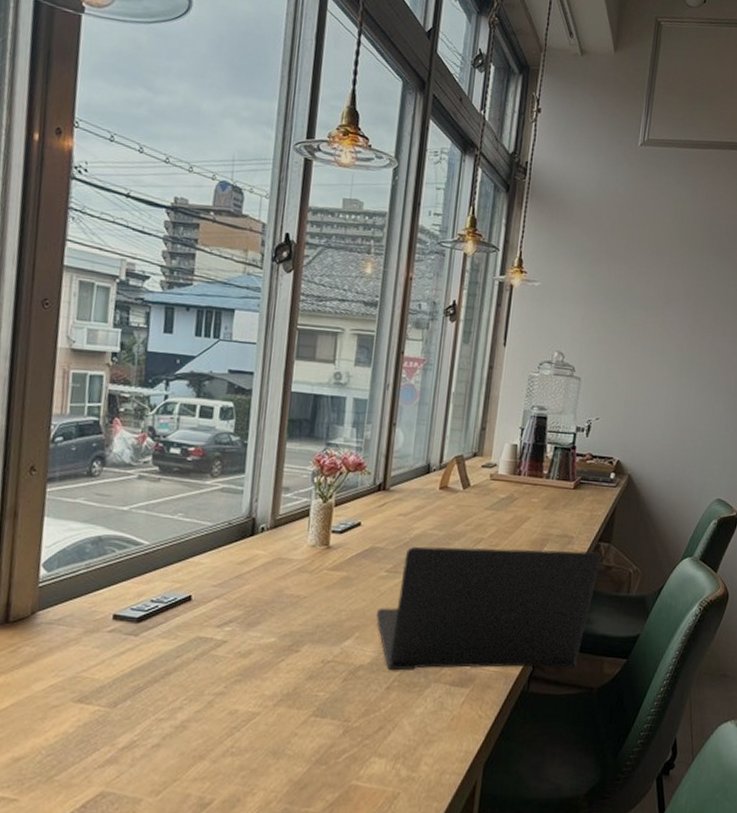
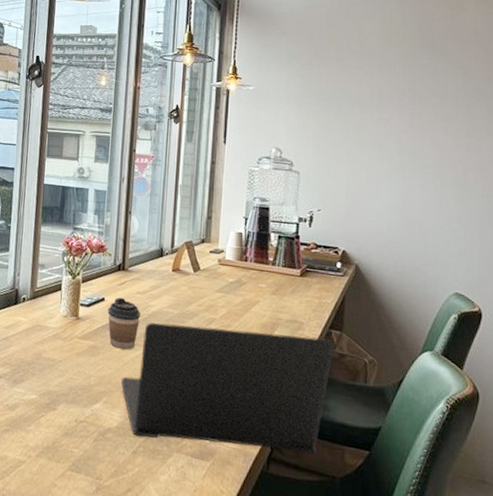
coffee cup: none [364,520,403,579] -> present [107,297,141,350]

